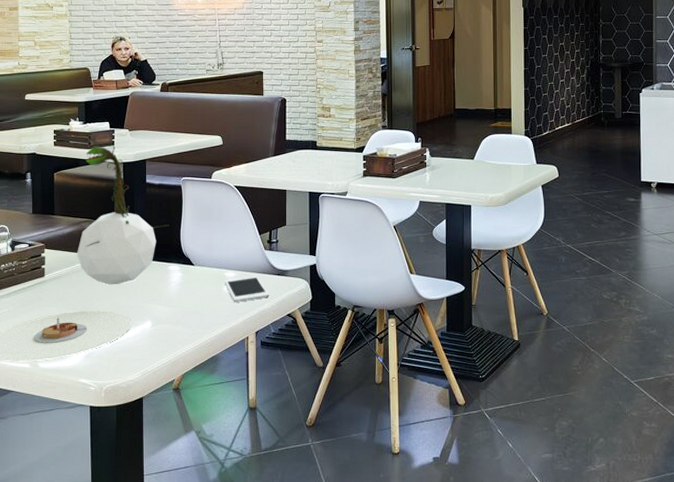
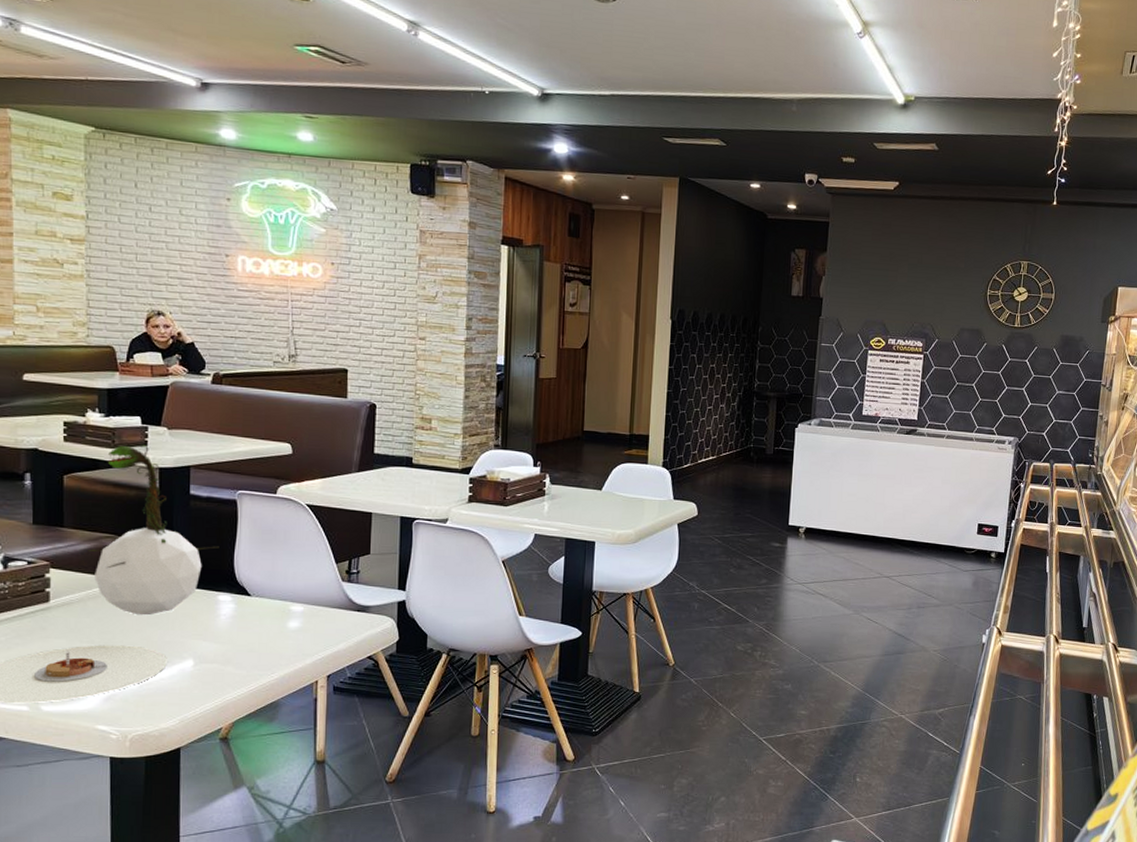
cell phone: present [224,276,269,302] -> none [289,611,346,641]

